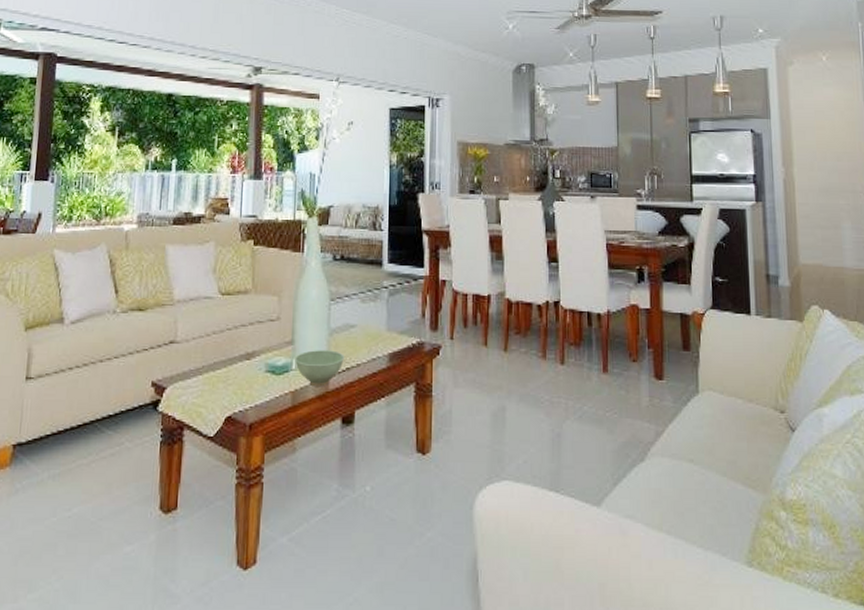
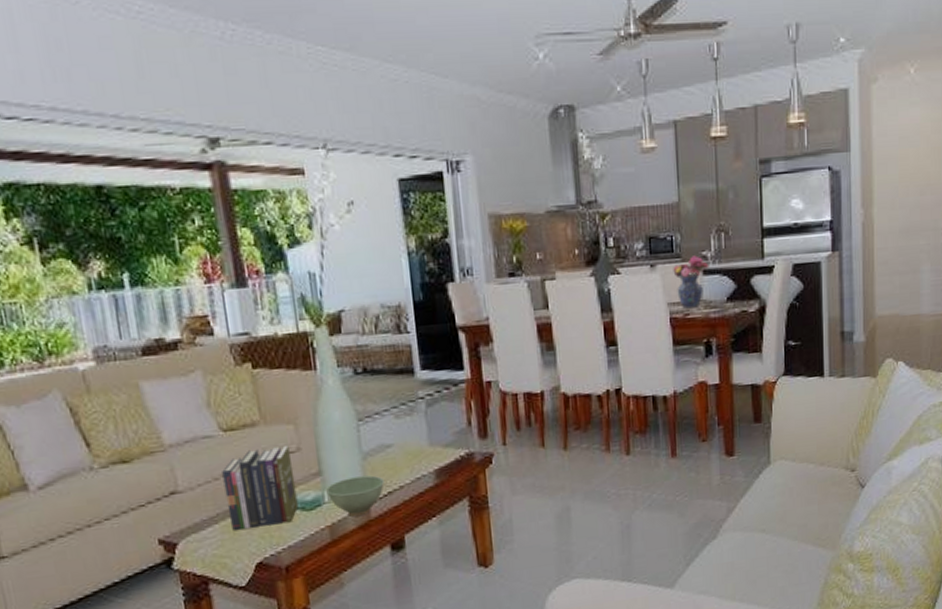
books: none [212,314,271,383] -> present [222,446,299,530]
flower arrangement: none [611,192,643,237] -> present [673,255,709,309]

